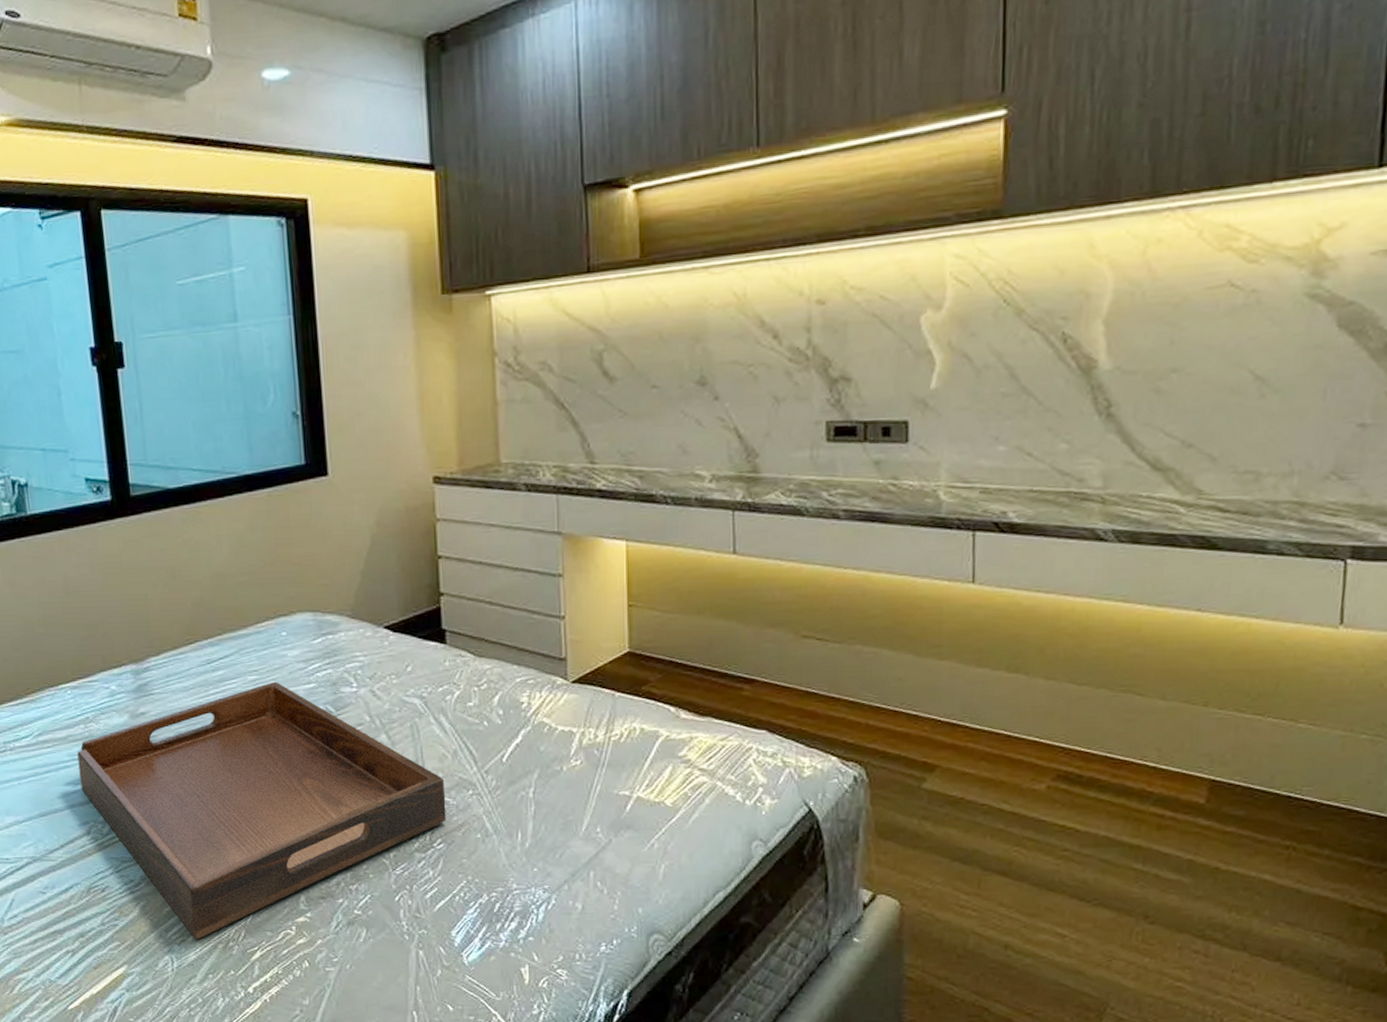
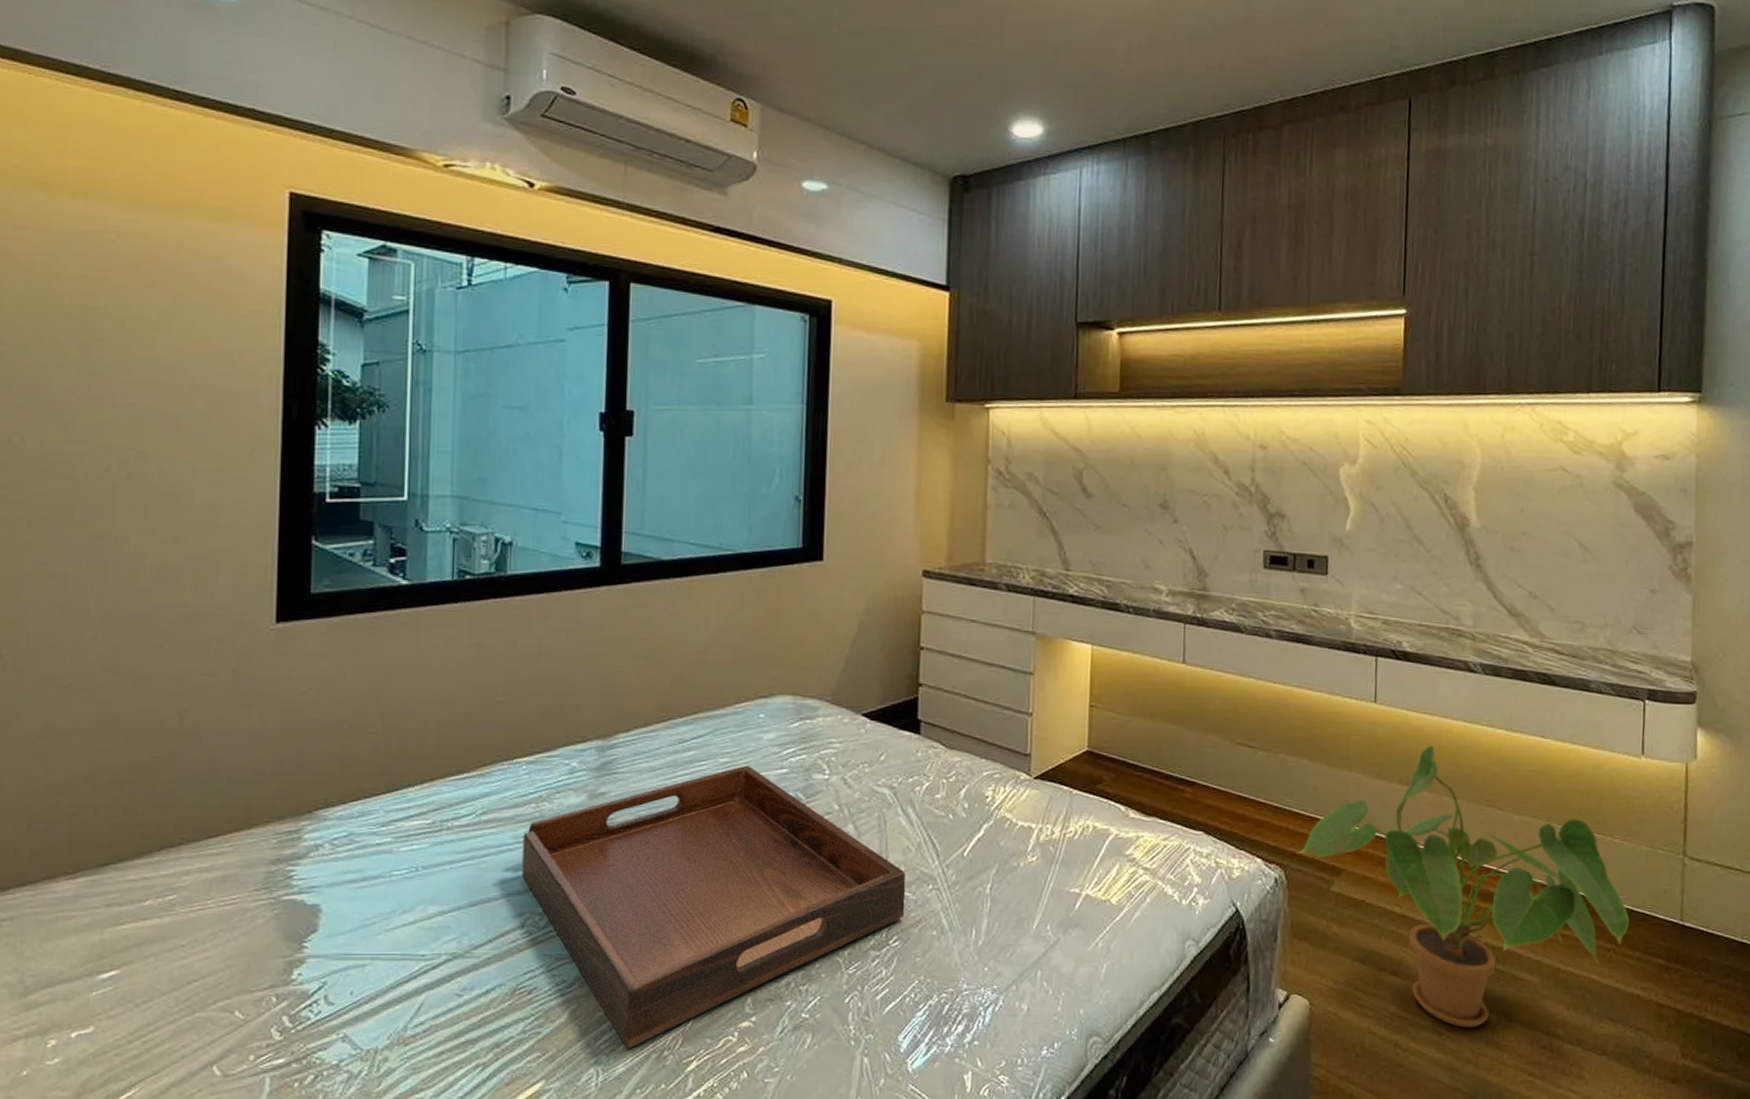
house plant: none [879,627,1317,930] -> present [1296,745,1630,1027]

